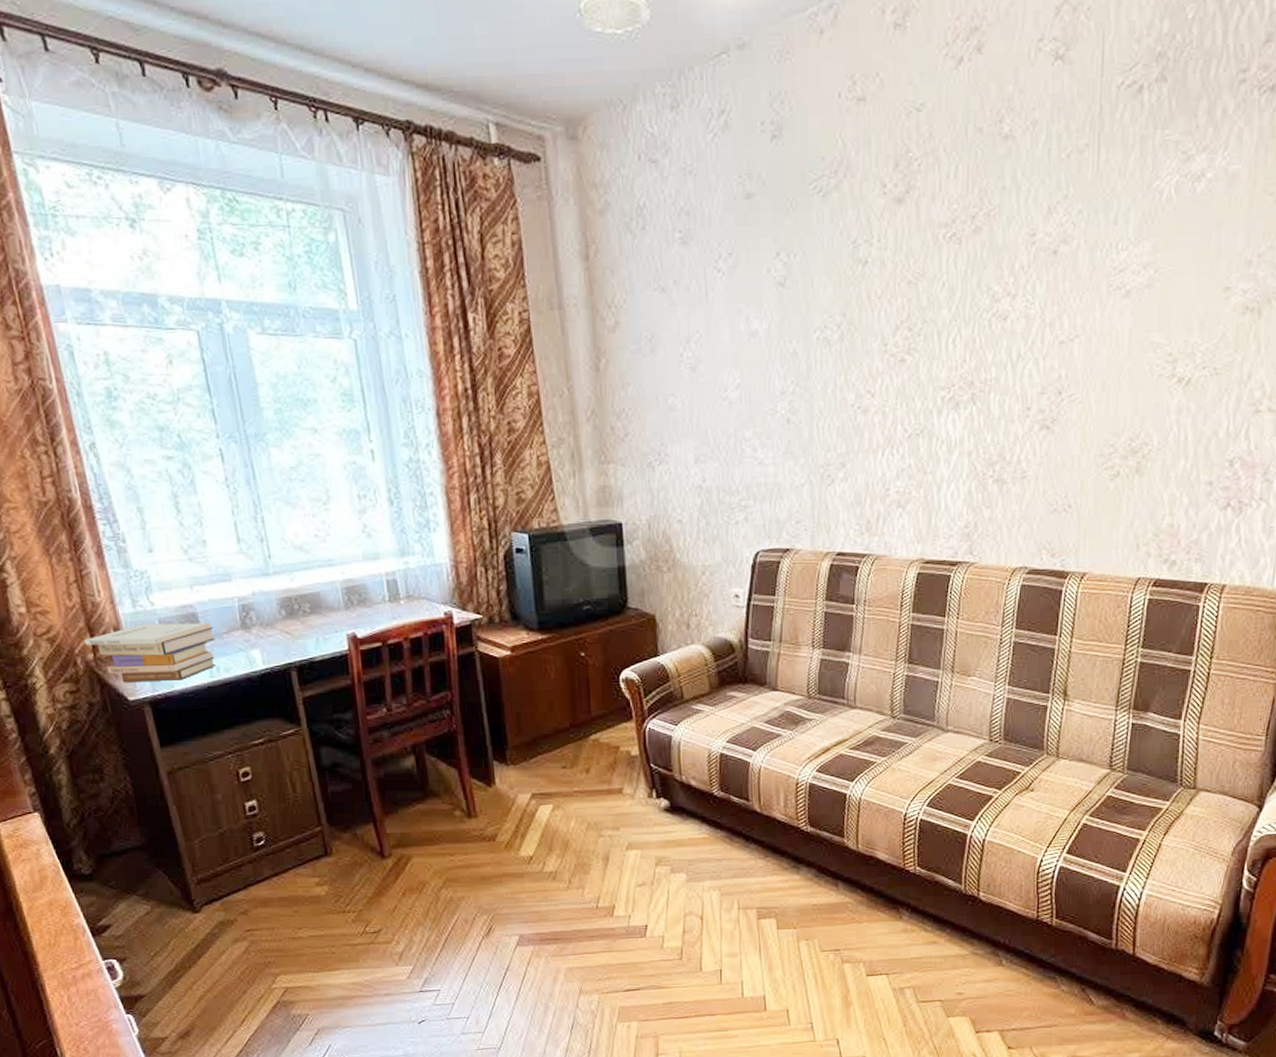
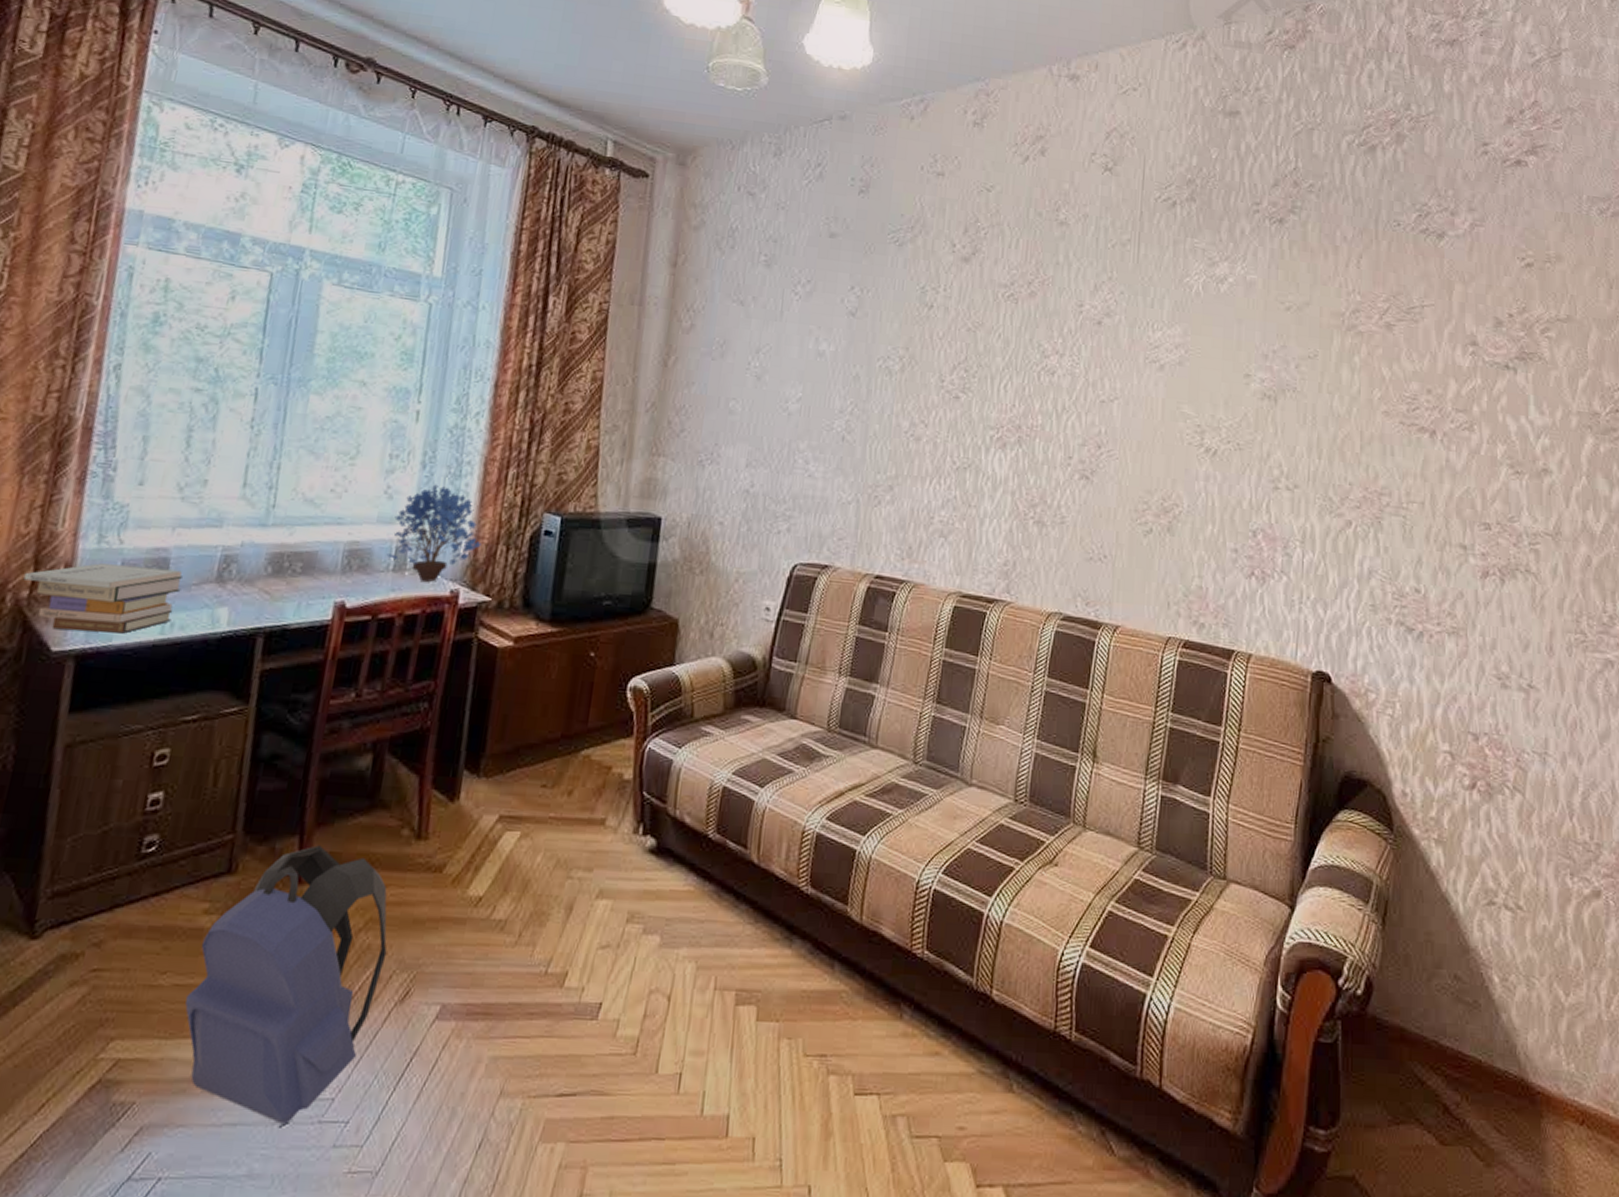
backpack: none [321,829,467,1022] -> present [185,845,387,1124]
potted flower: none [378,518,461,607] -> present [386,484,481,582]

